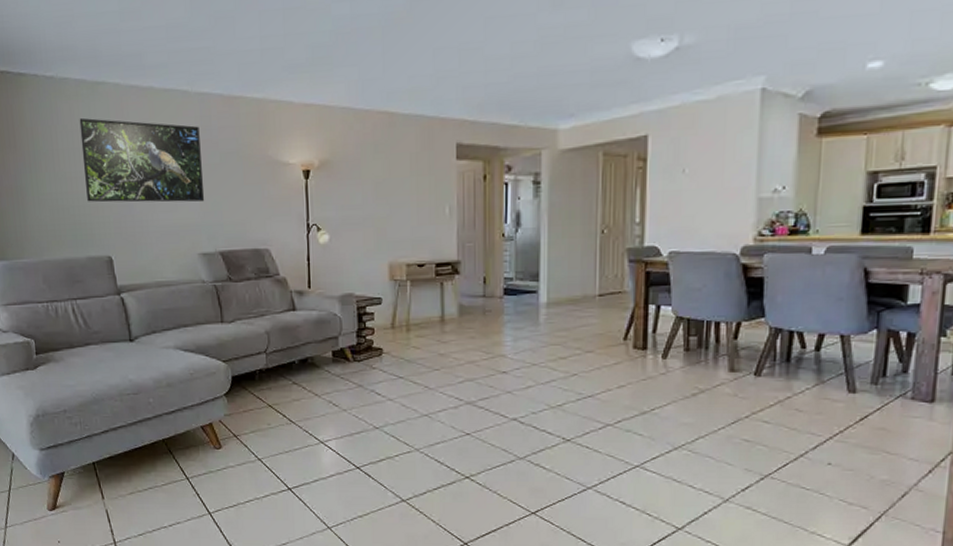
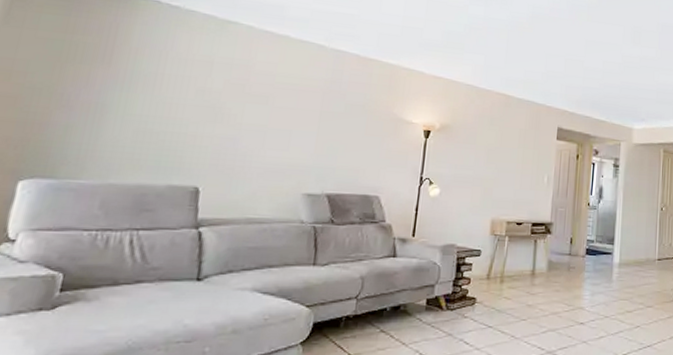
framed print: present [79,117,205,202] -> none [185,49,329,146]

